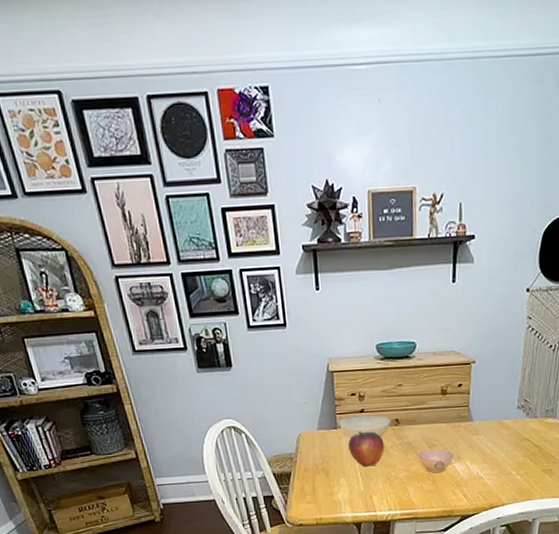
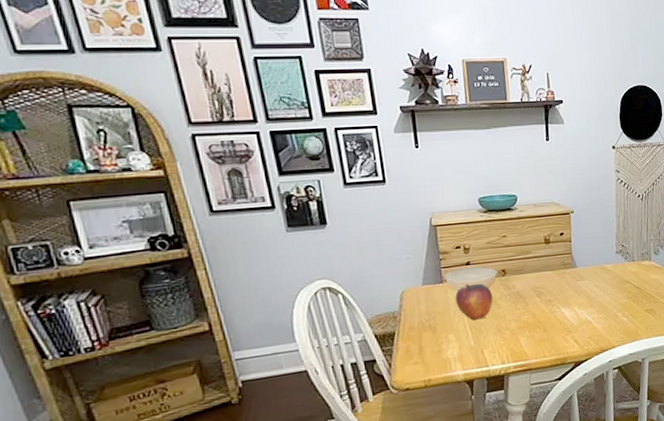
teacup: present [418,448,460,473] -> none [527,296,568,322]

